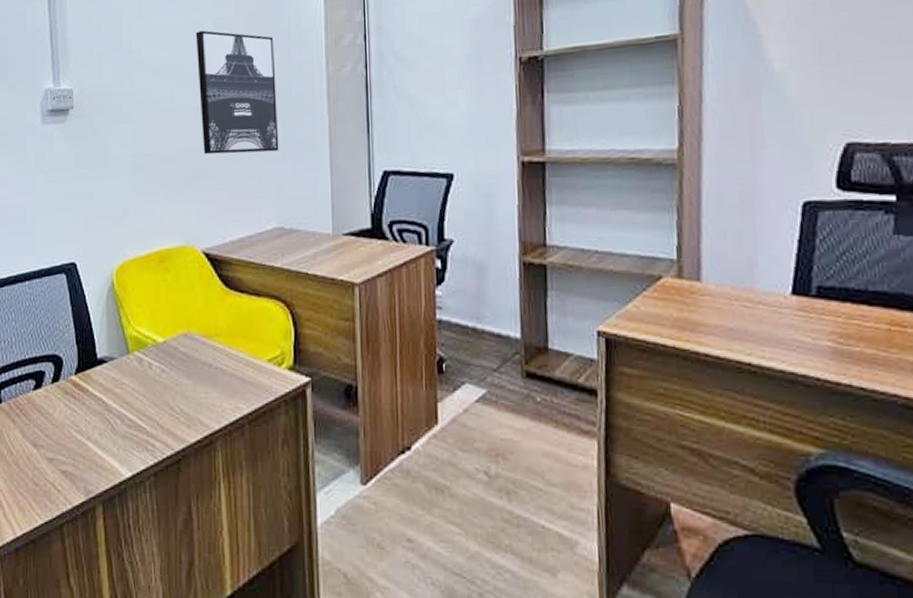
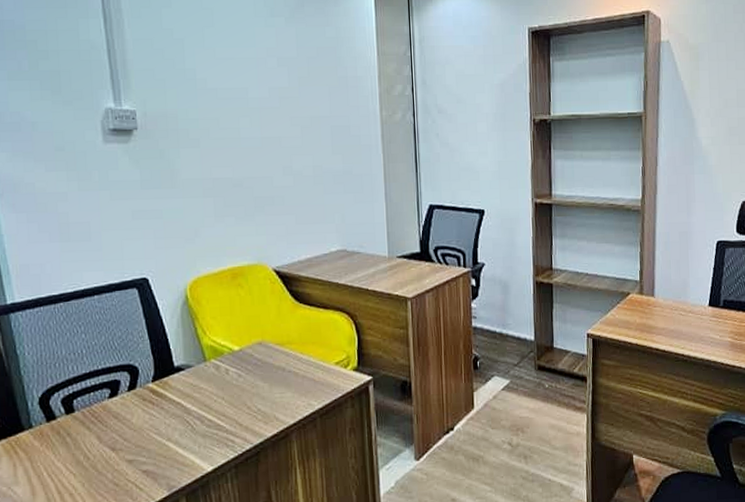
wall art: present [195,30,279,155] -> none [260,67,341,184]

